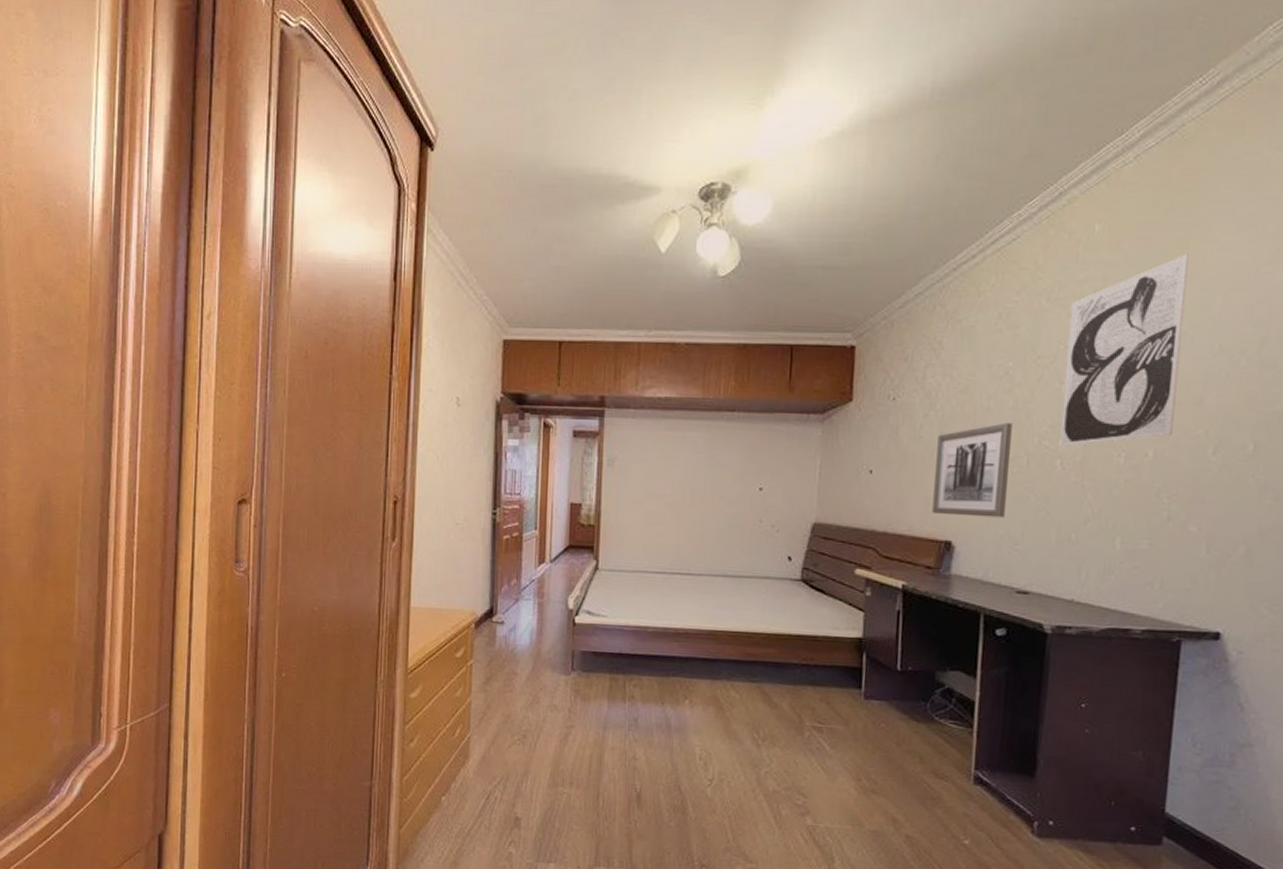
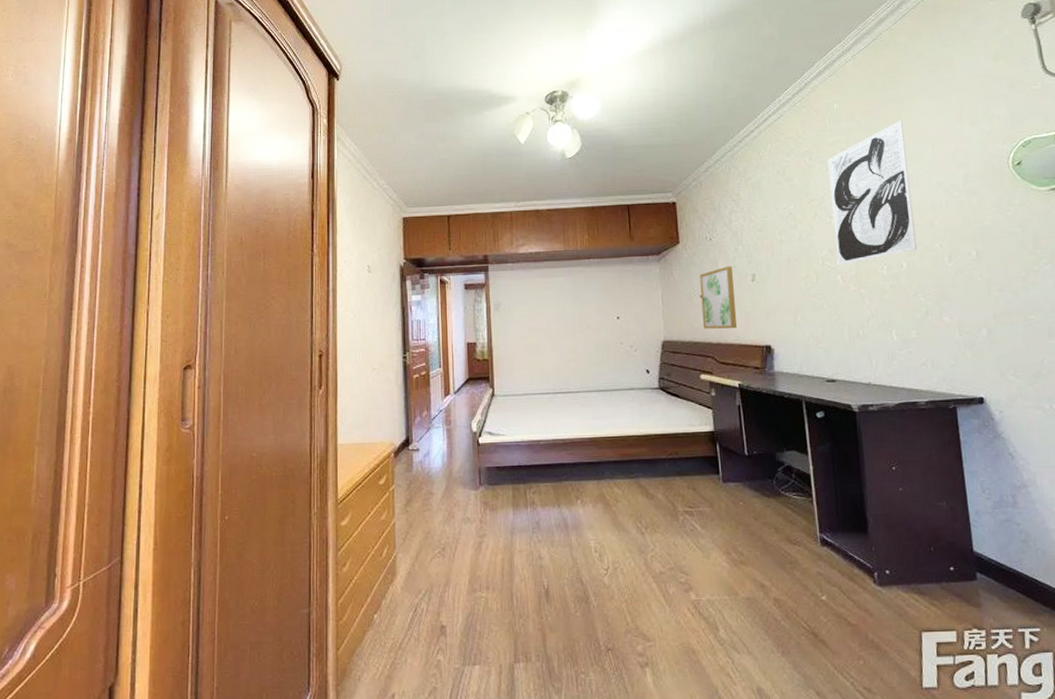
wall art: none [867,435,917,517] -> present [699,266,738,329]
wall art: present [932,423,1012,518] -> none [748,250,808,325]

